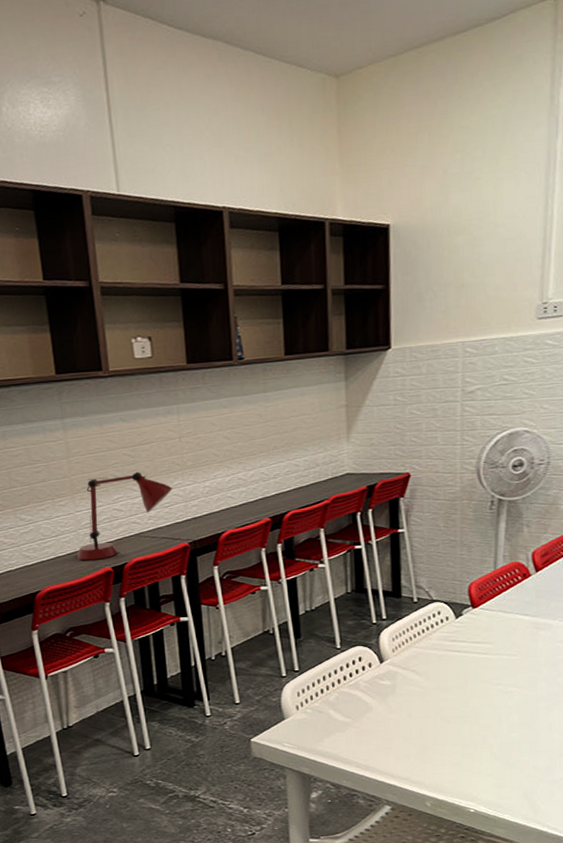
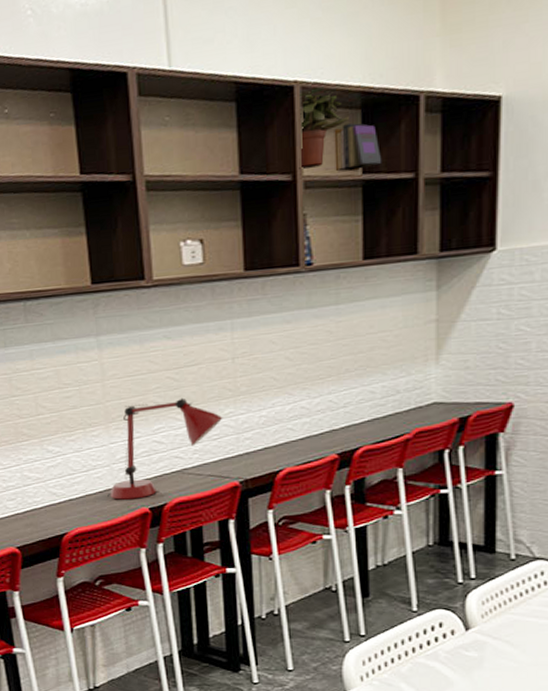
potted plant: none [229,216,269,280] -> present [299,91,349,170]
books: none [257,243,297,283] -> present [334,123,382,172]

